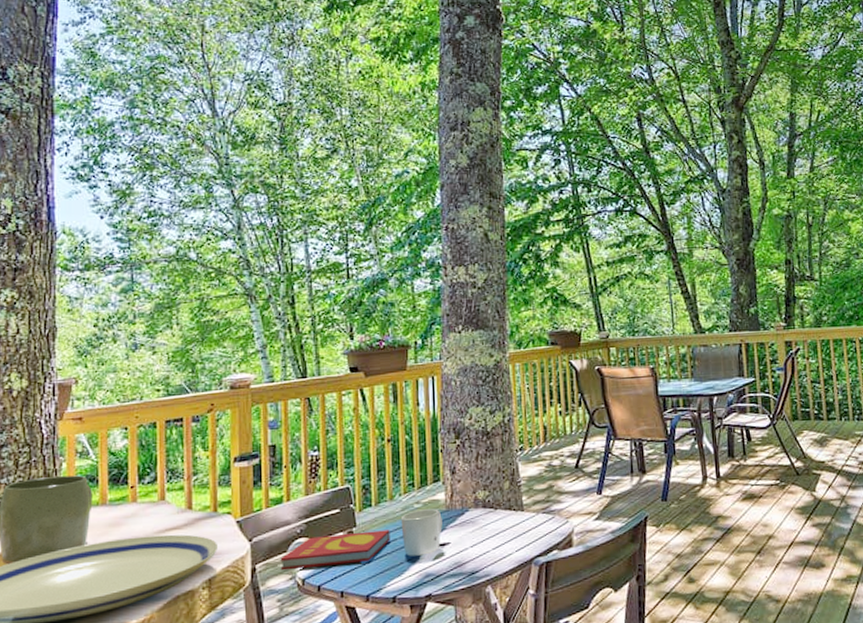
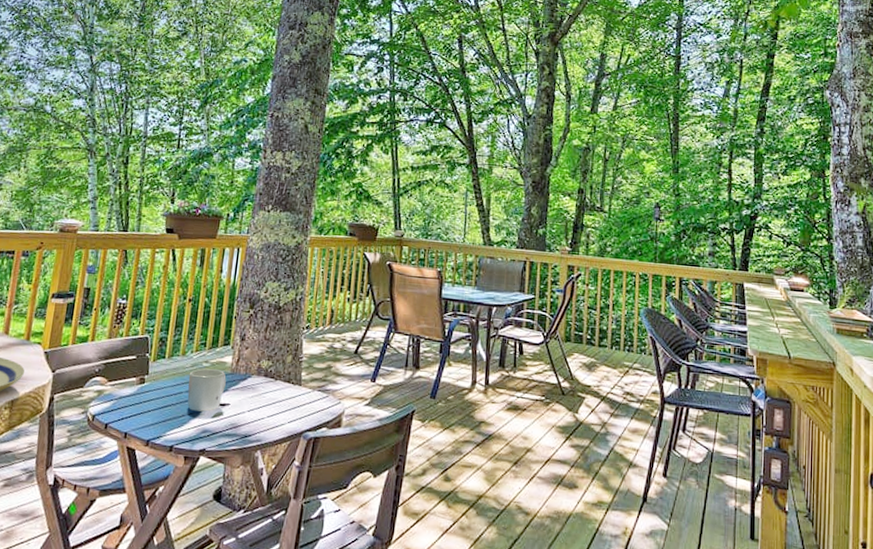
book: present [280,530,390,571] -> none [75,377,178,409]

